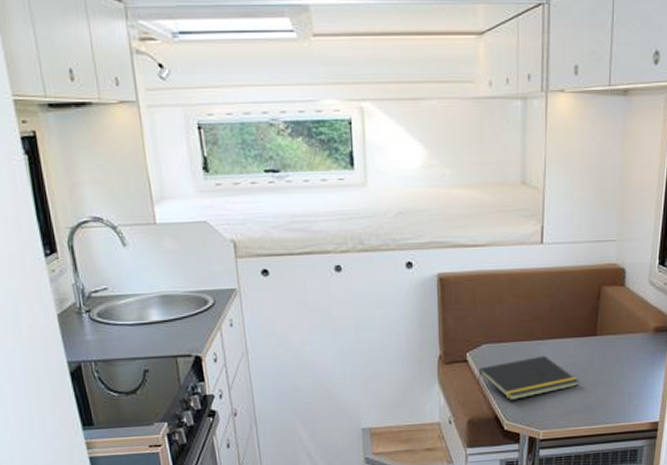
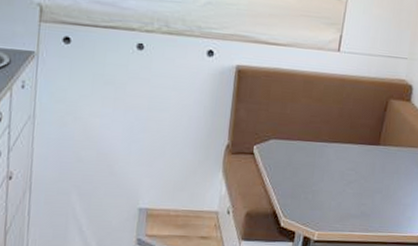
notepad: present [477,355,579,401] -> none [260,157,359,199]

